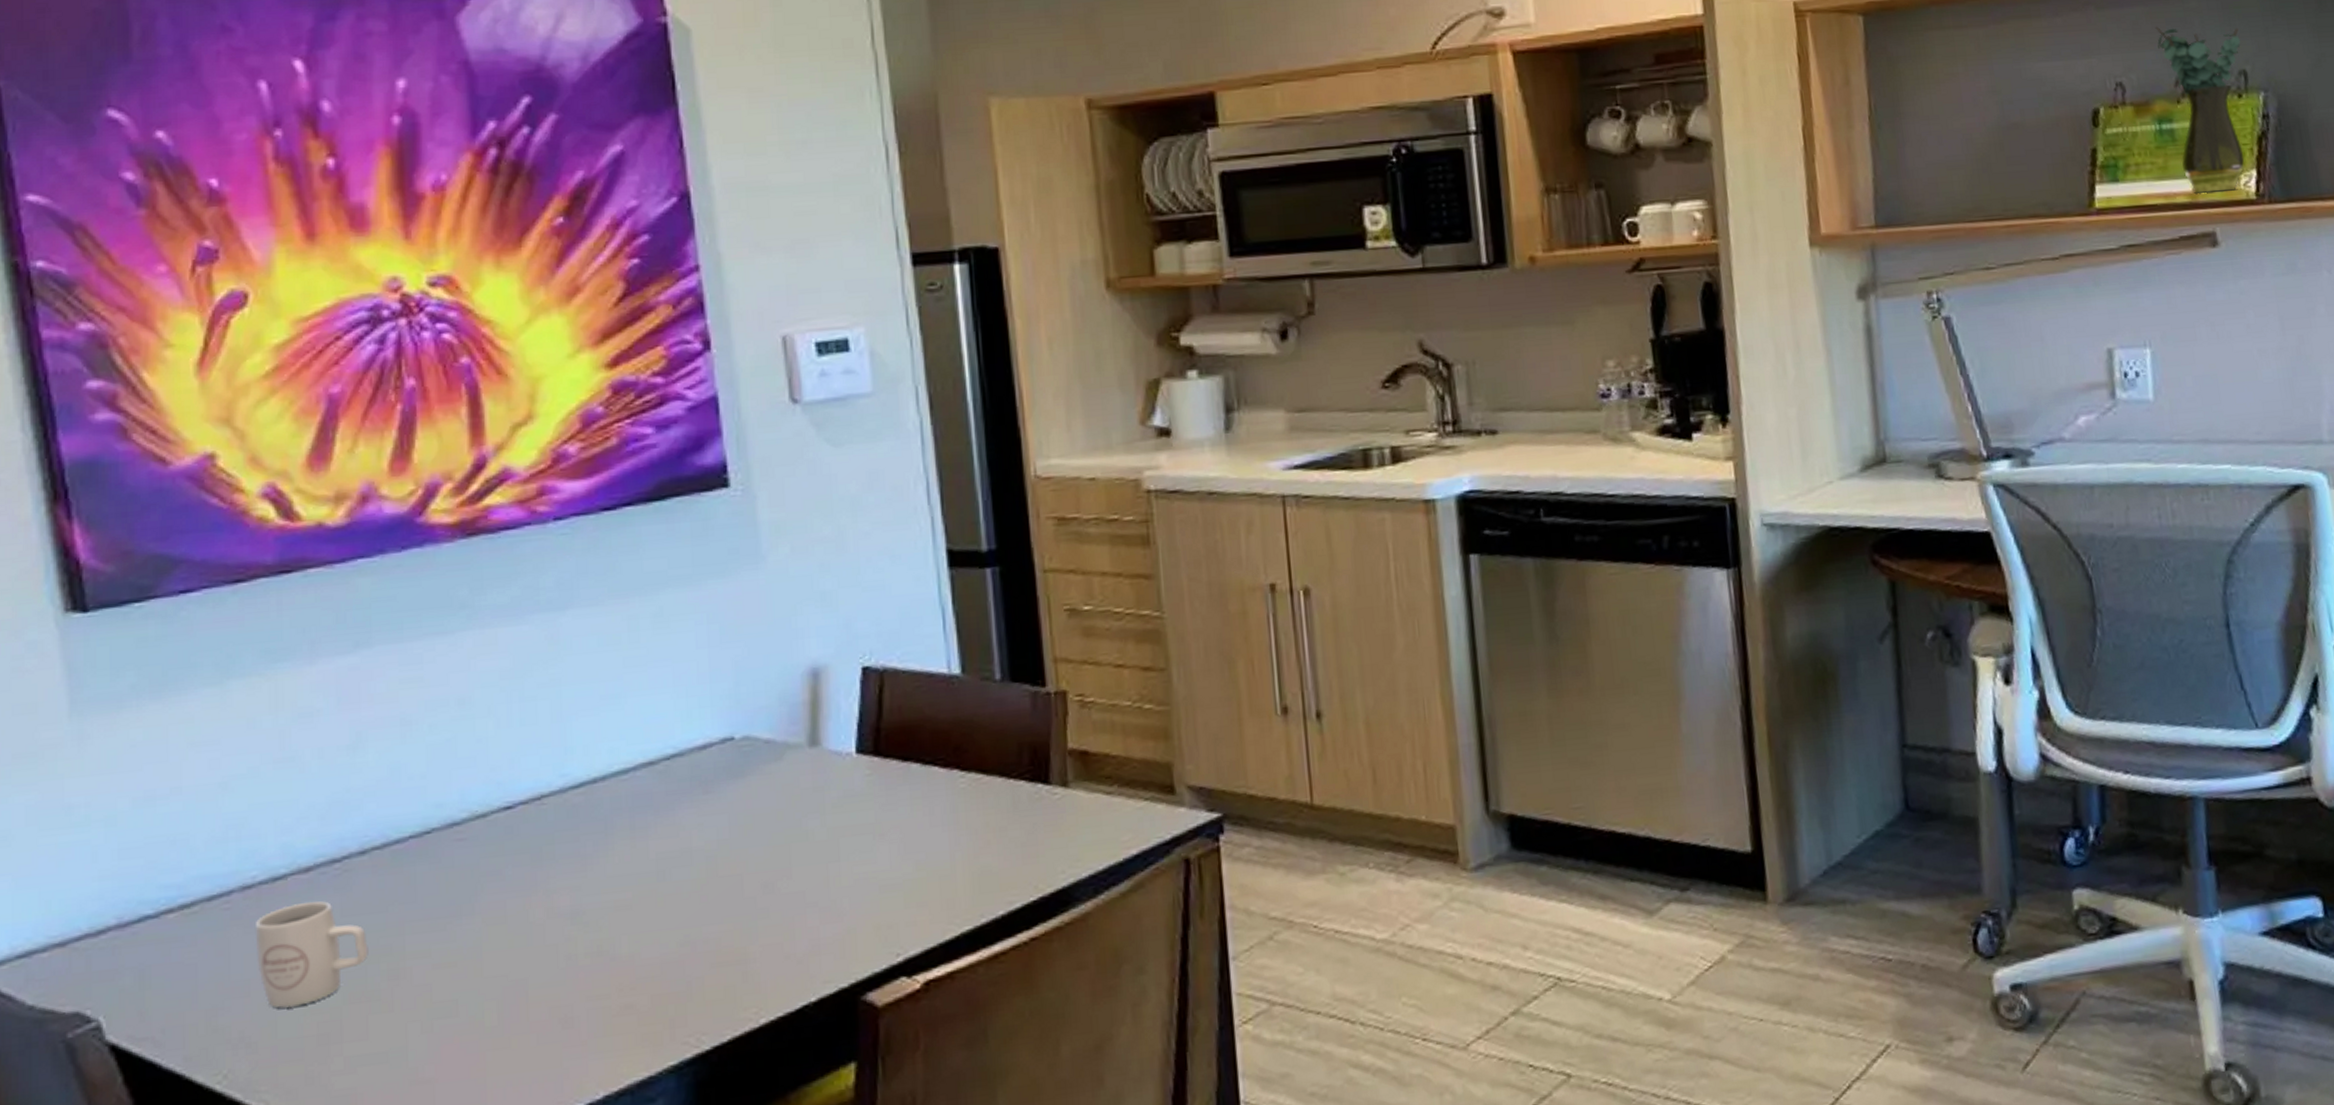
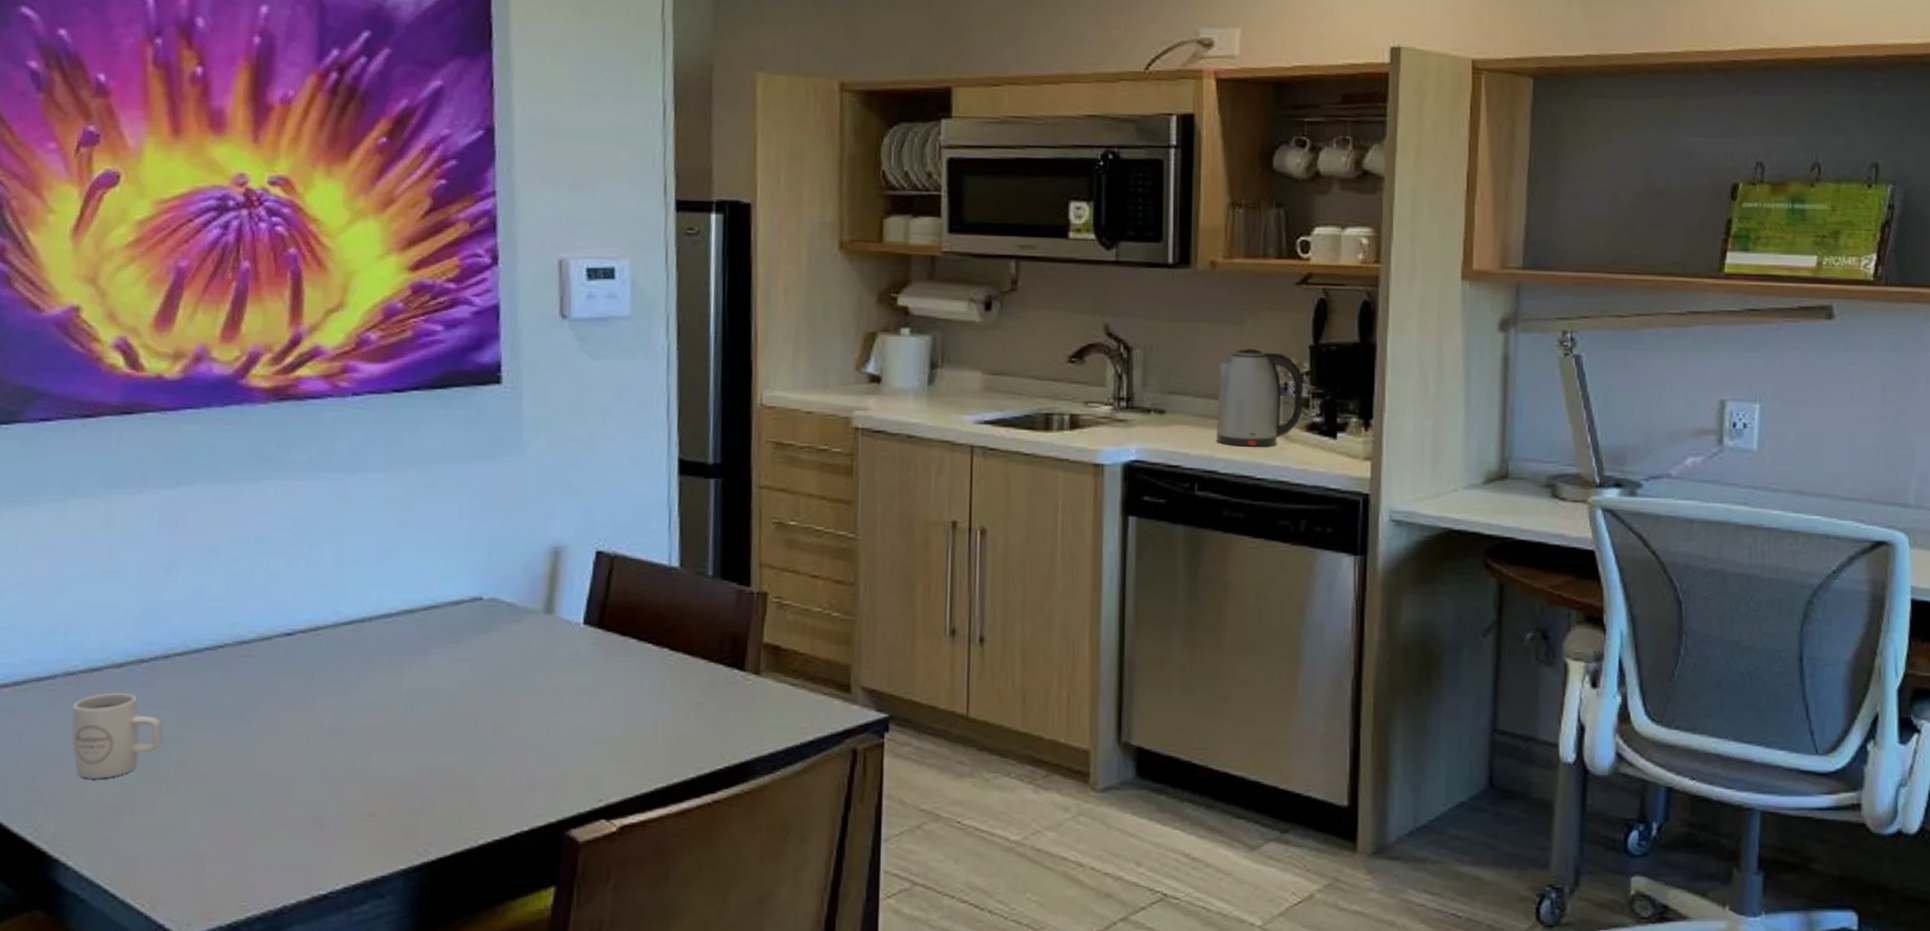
kettle: none [1550,349,1651,463] -> present [1217,348,1303,448]
vase: present [2155,26,2245,193] -> none [1799,115,1876,270]

